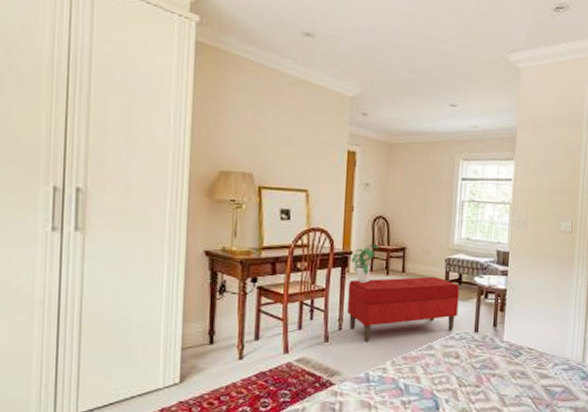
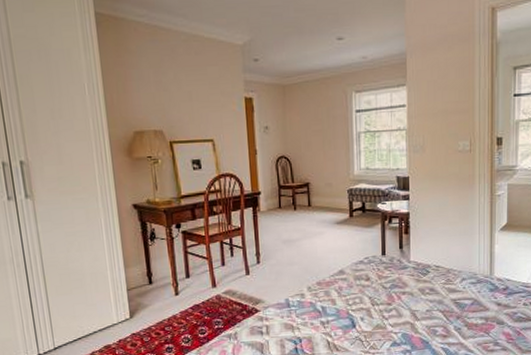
bench: present [346,276,460,343] -> none [260,207,365,273]
potted plant: present [351,243,378,283] -> none [260,182,285,220]

